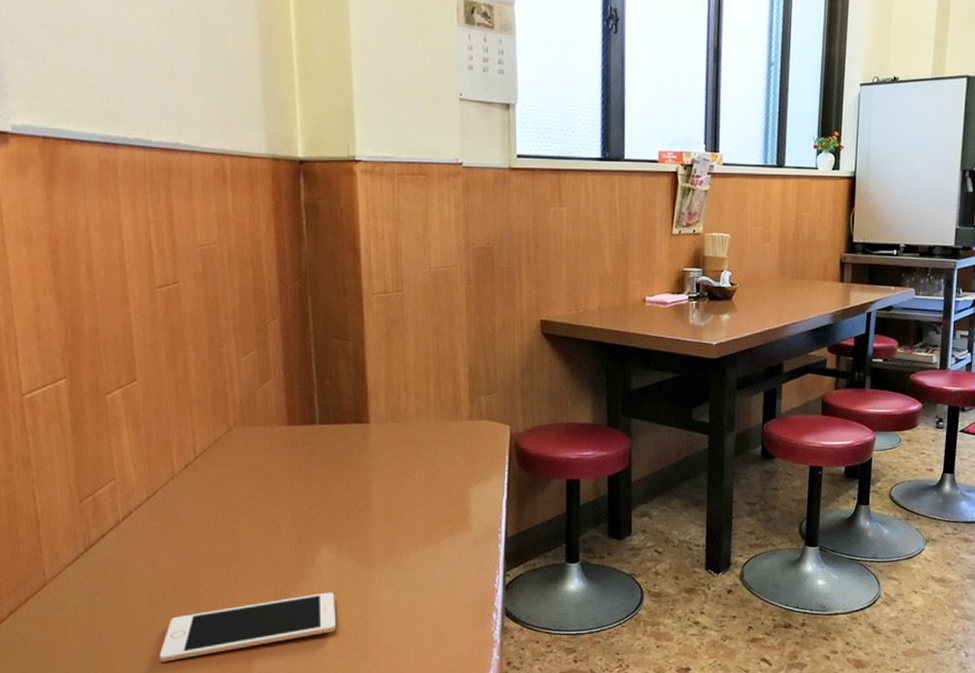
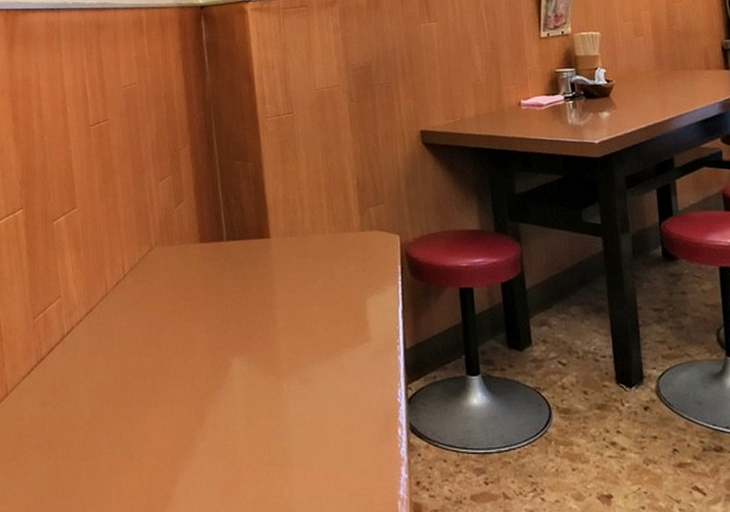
cell phone: present [159,592,337,662] -> none [98,404,251,471]

